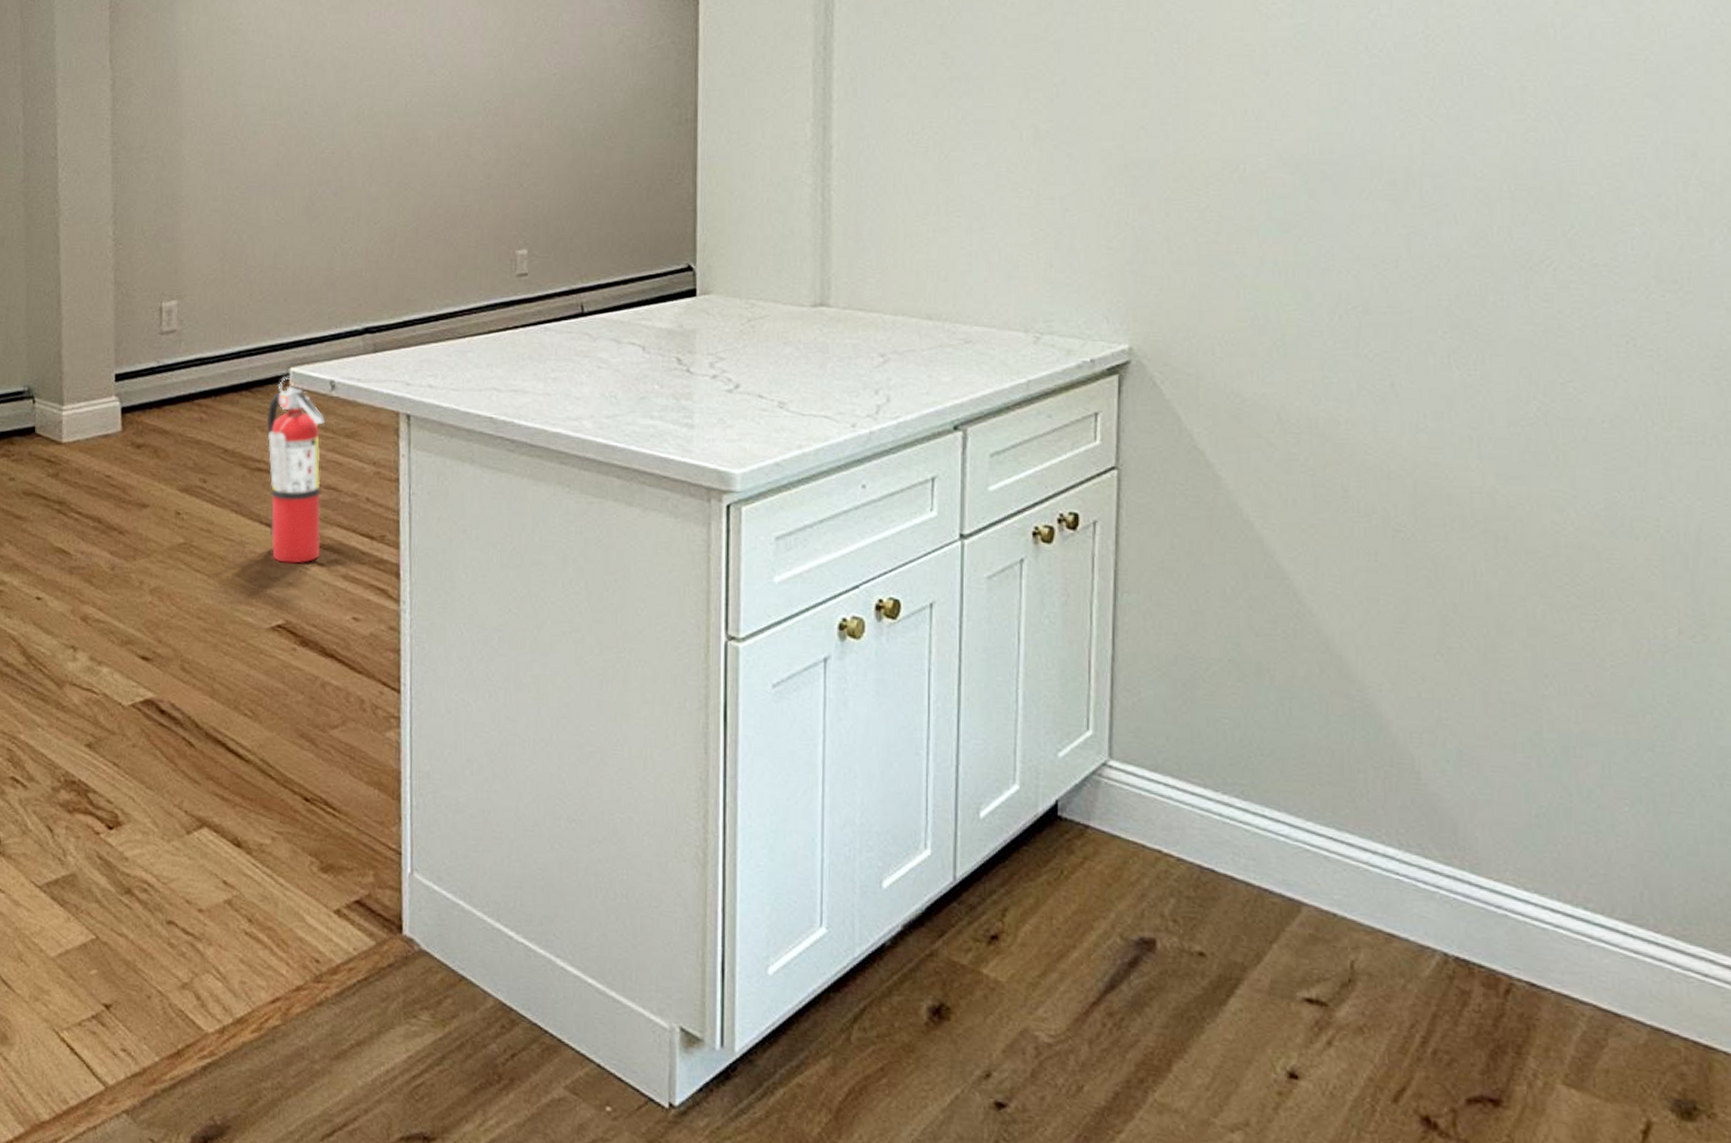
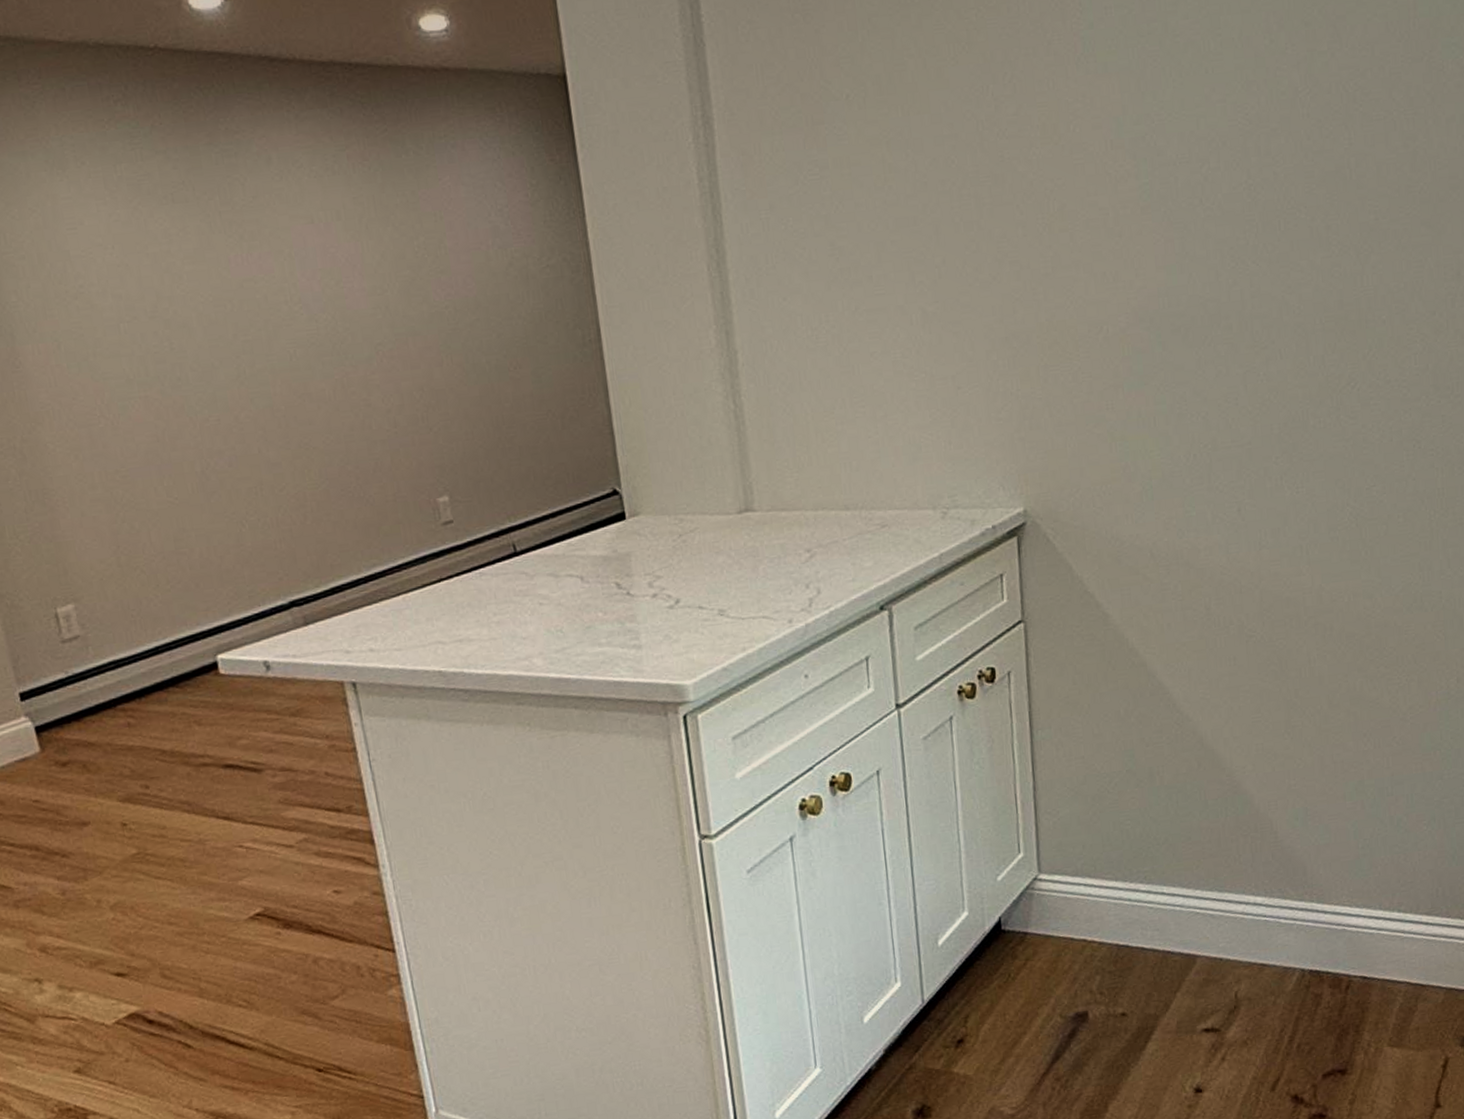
fire extinguisher: present [266,376,324,564] -> none [201,663,287,853]

